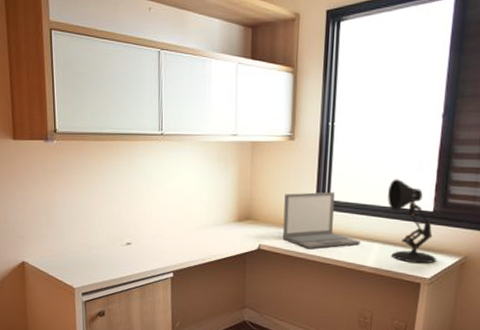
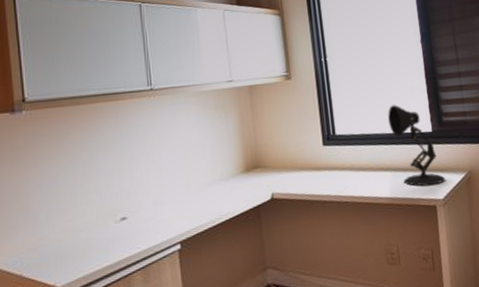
laptop: present [282,192,361,249] -> none [290,126,373,189]

